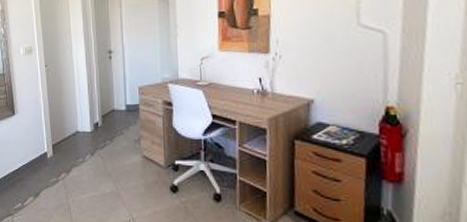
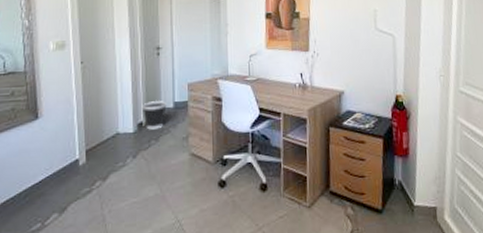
wastebasket: none [97,102,120,130] -> present [141,100,167,130]

